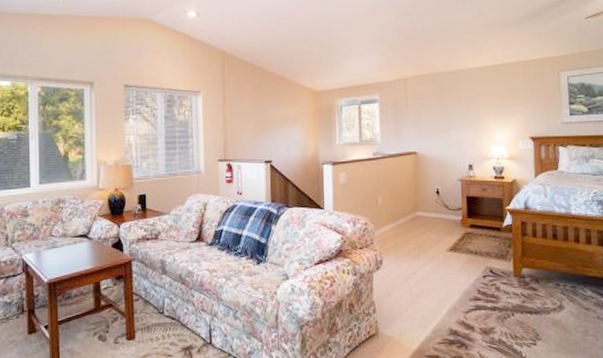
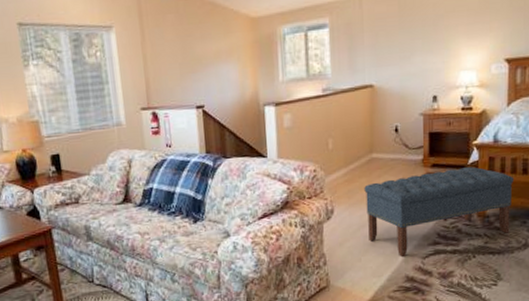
bench: none [410,229,546,311] -> present [364,167,514,258]

